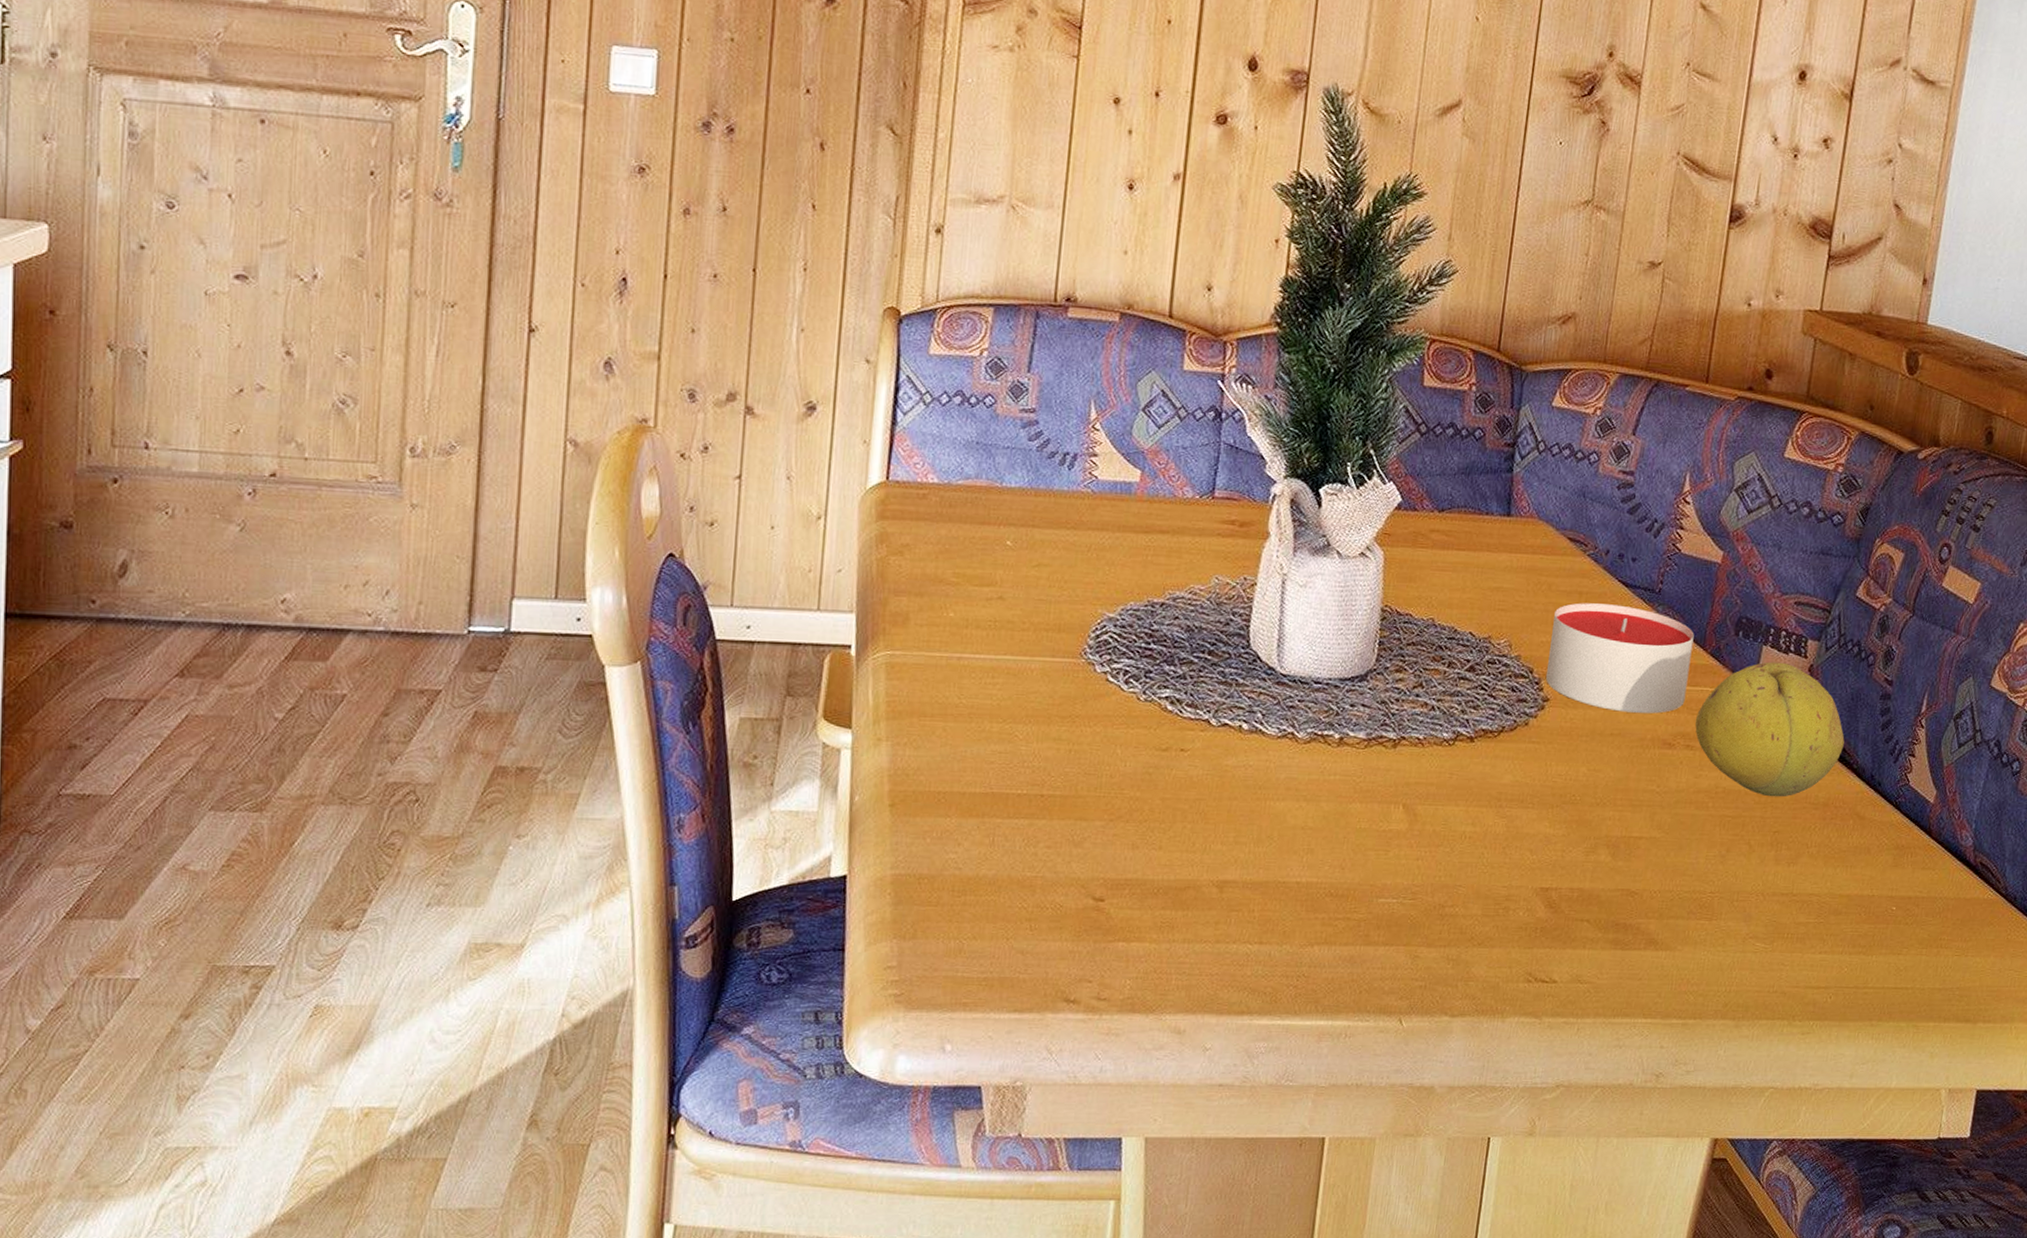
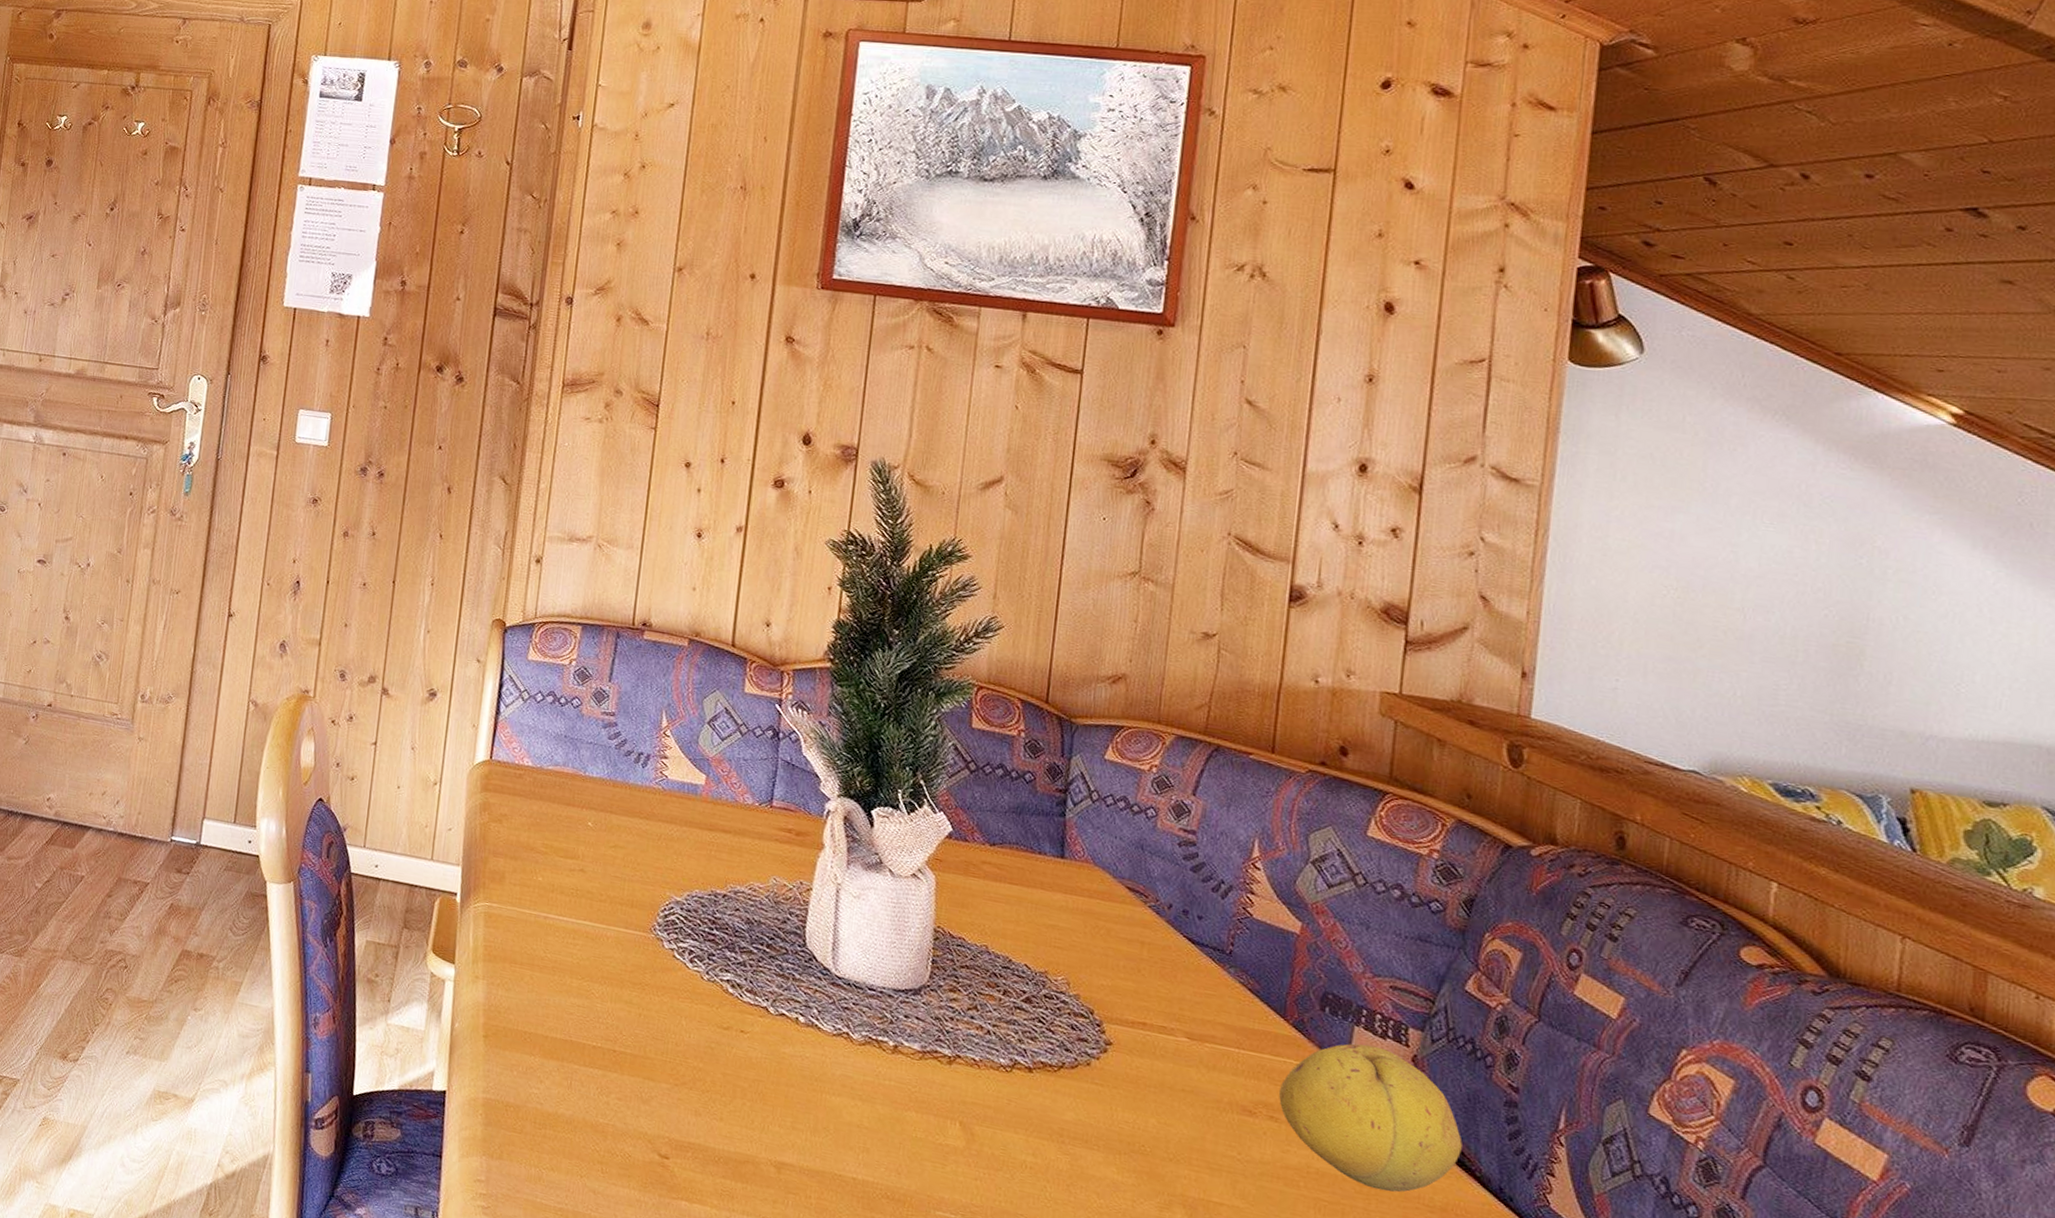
candle: present [1546,603,1694,714] -> none [1108,951,1273,1078]

